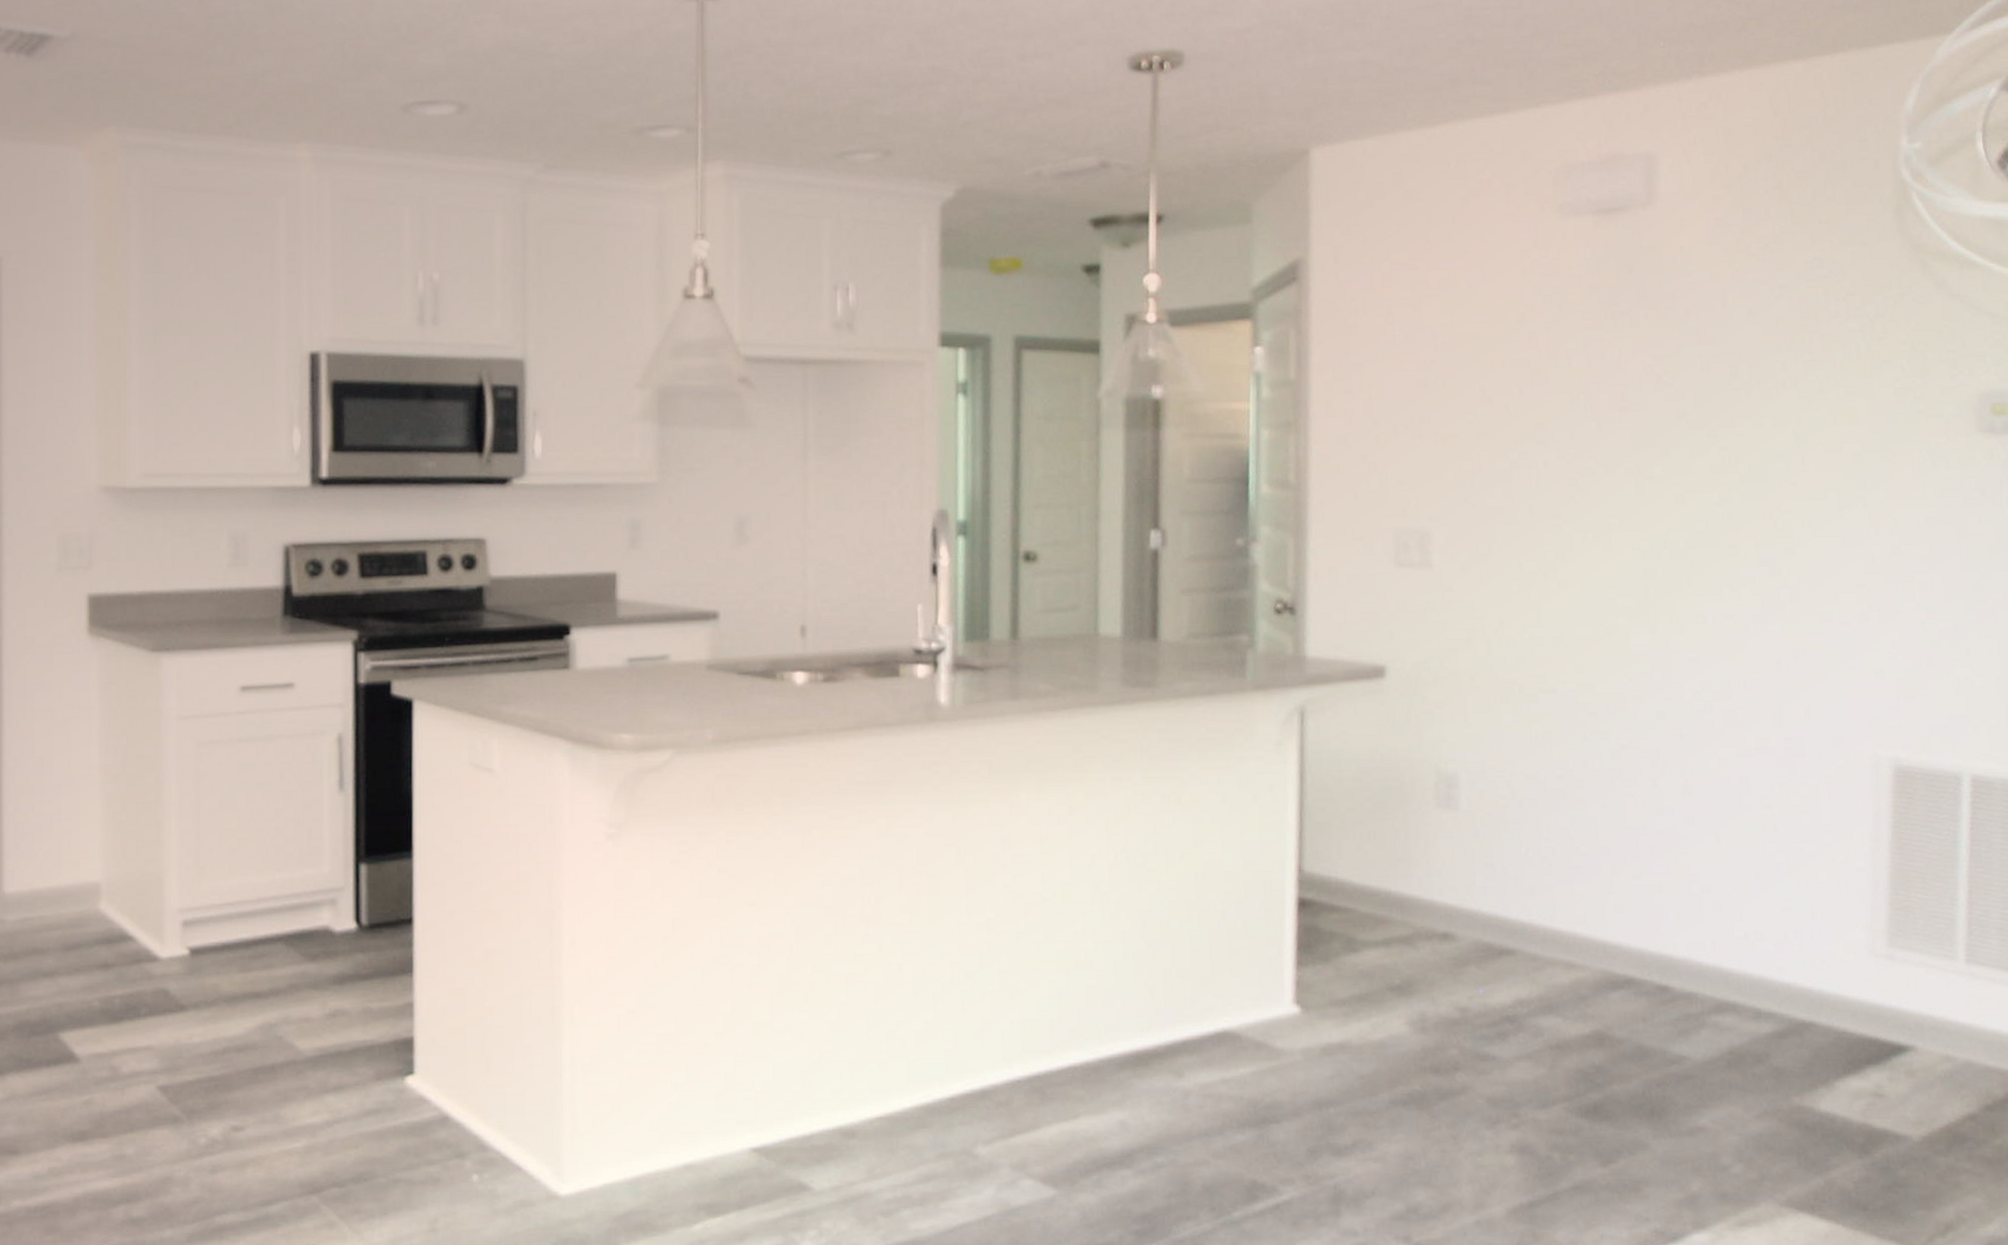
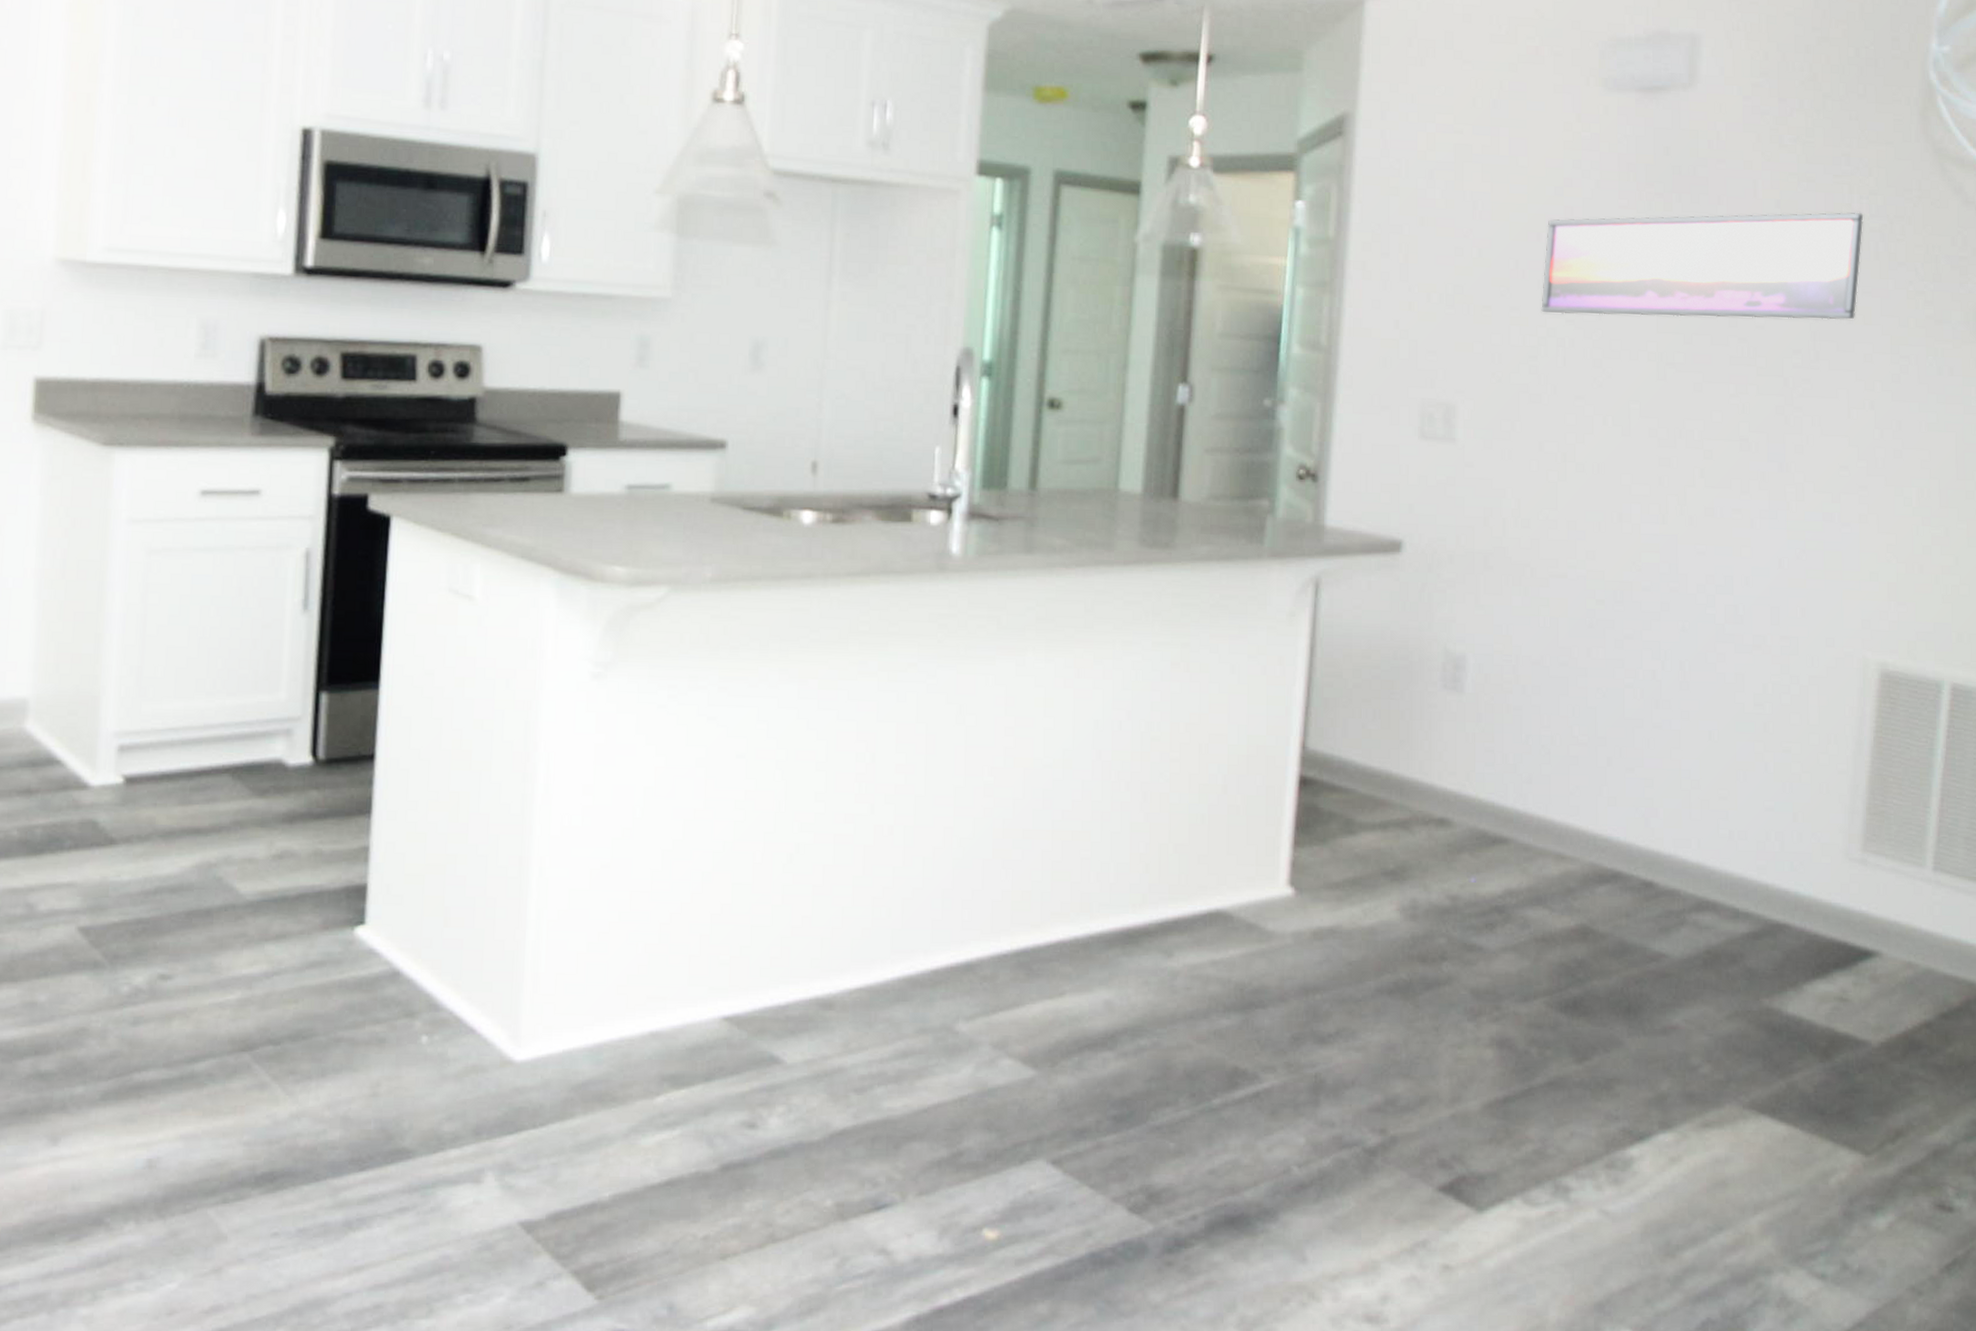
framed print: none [1510,314,1843,436] -> present [1541,212,1864,320]

